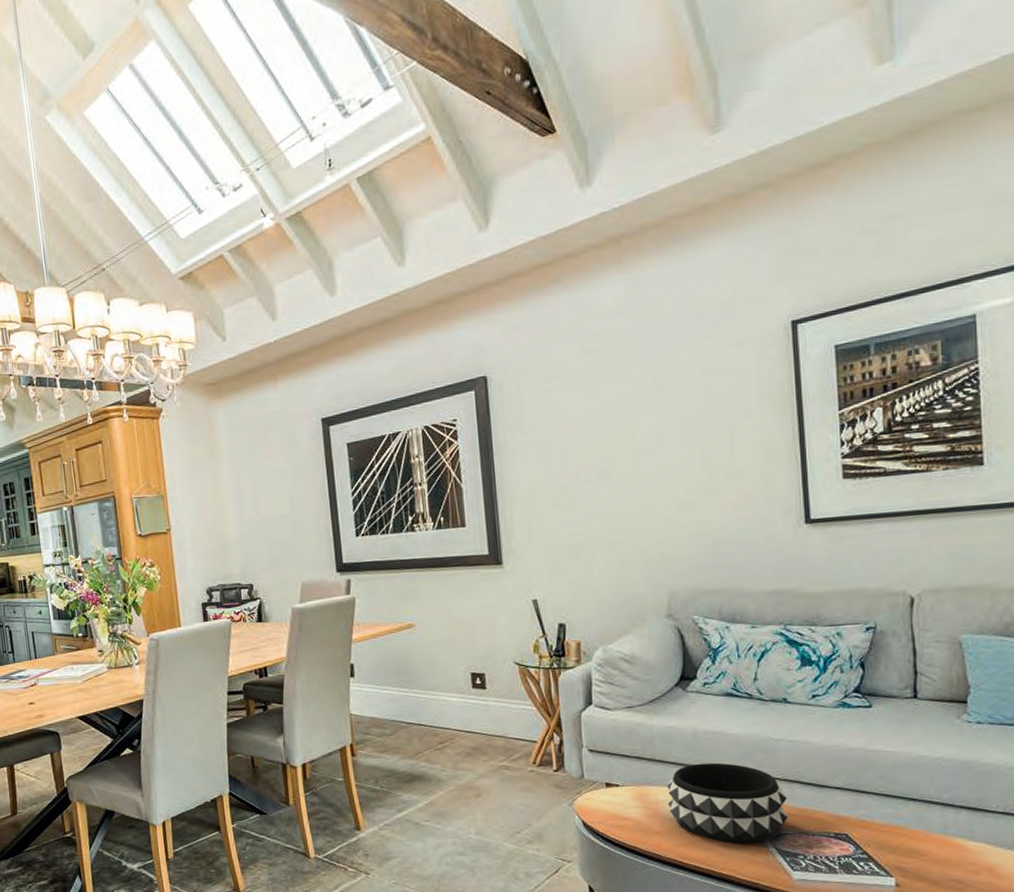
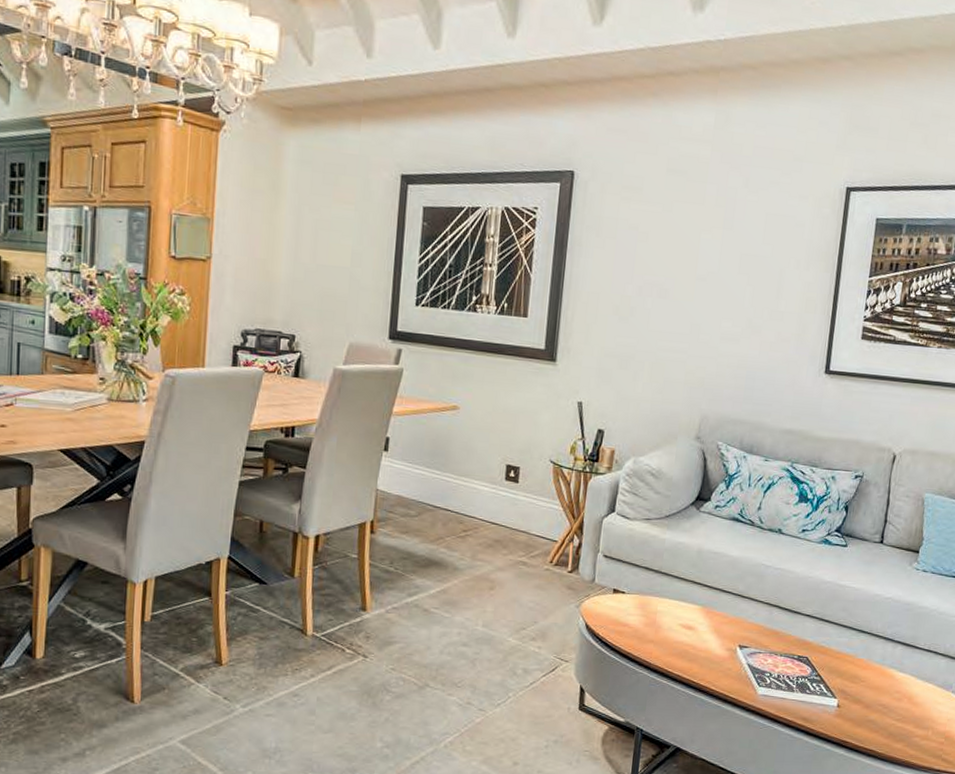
decorative bowl: present [666,762,788,843] -> none [664,579,766,658]

